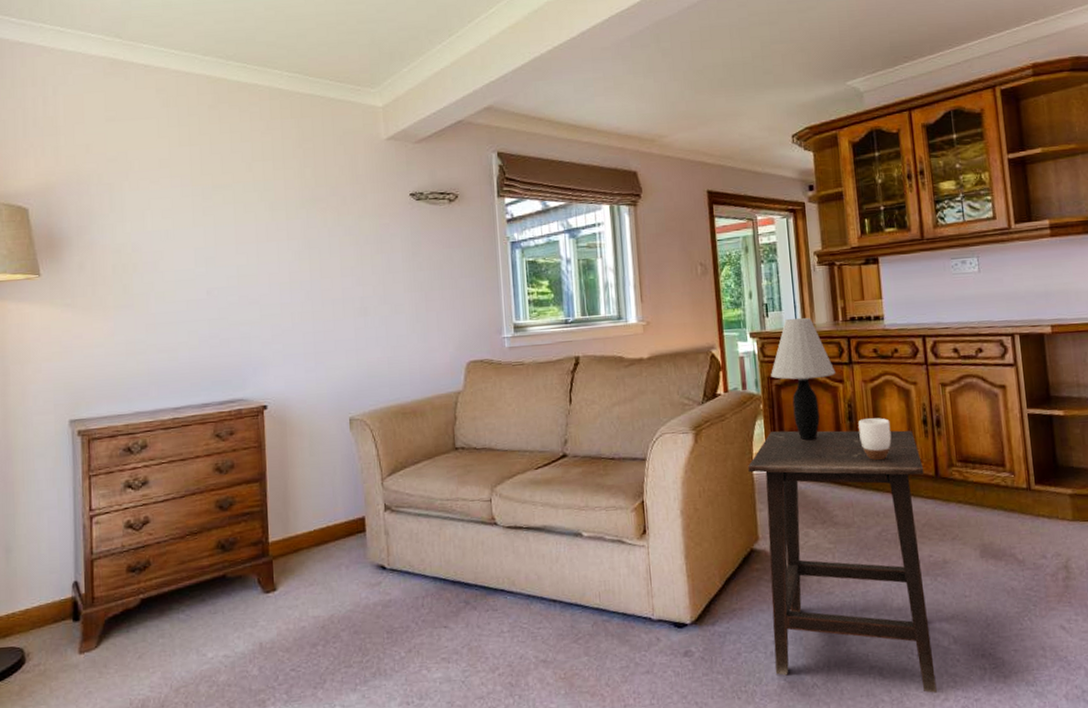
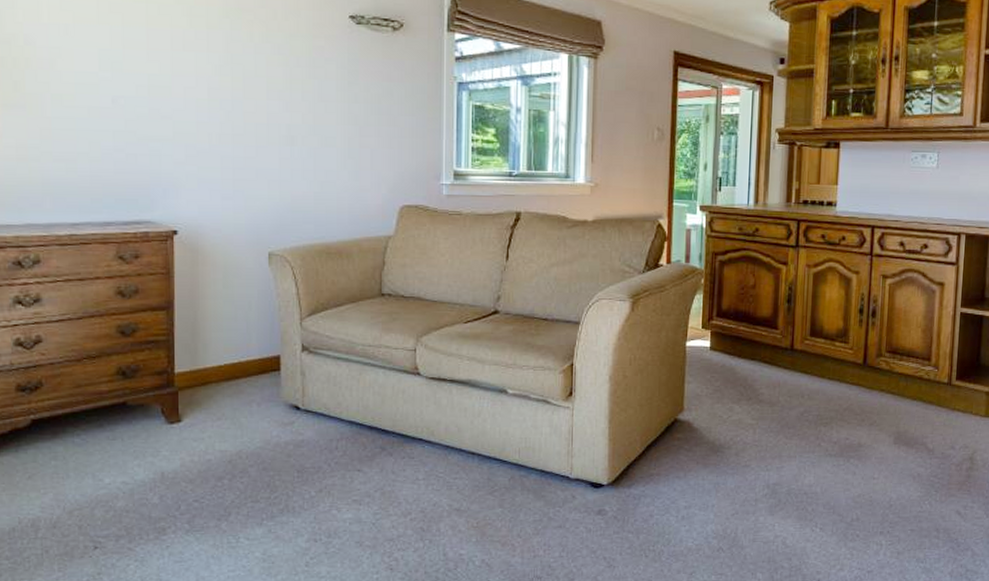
side table: present [748,430,937,693] -> none [682,307,853,563]
table lamp: present [771,318,836,441] -> none [716,196,781,319]
mug: present [858,418,892,461] -> none [795,303,827,345]

